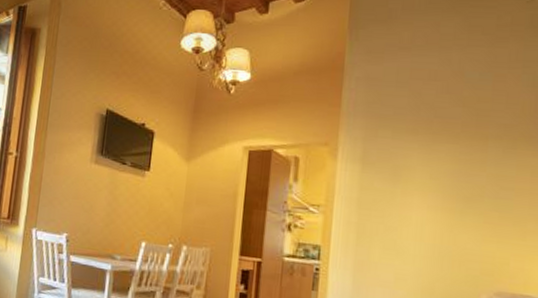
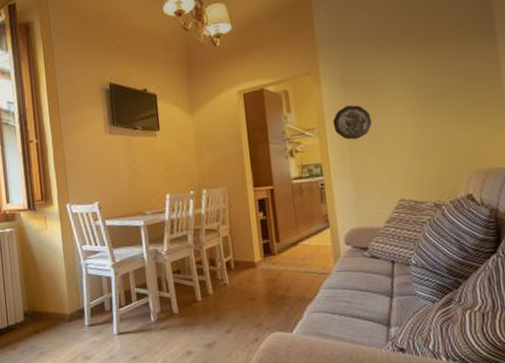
decorative plate: none [342,188,388,228] -> present [332,105,372,140]

